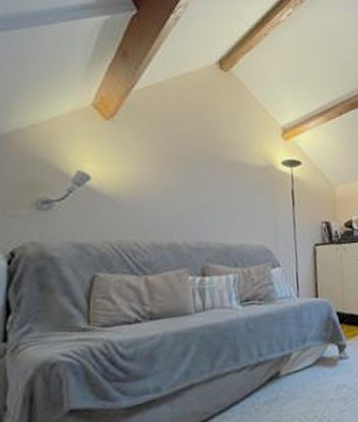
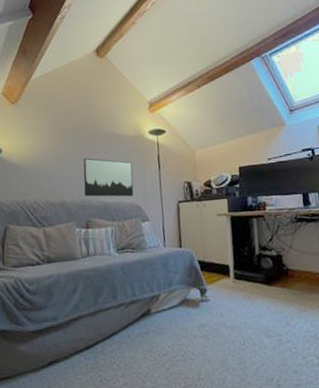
wall art: none [199,190,262,238] -> present [83,158,134,197]

